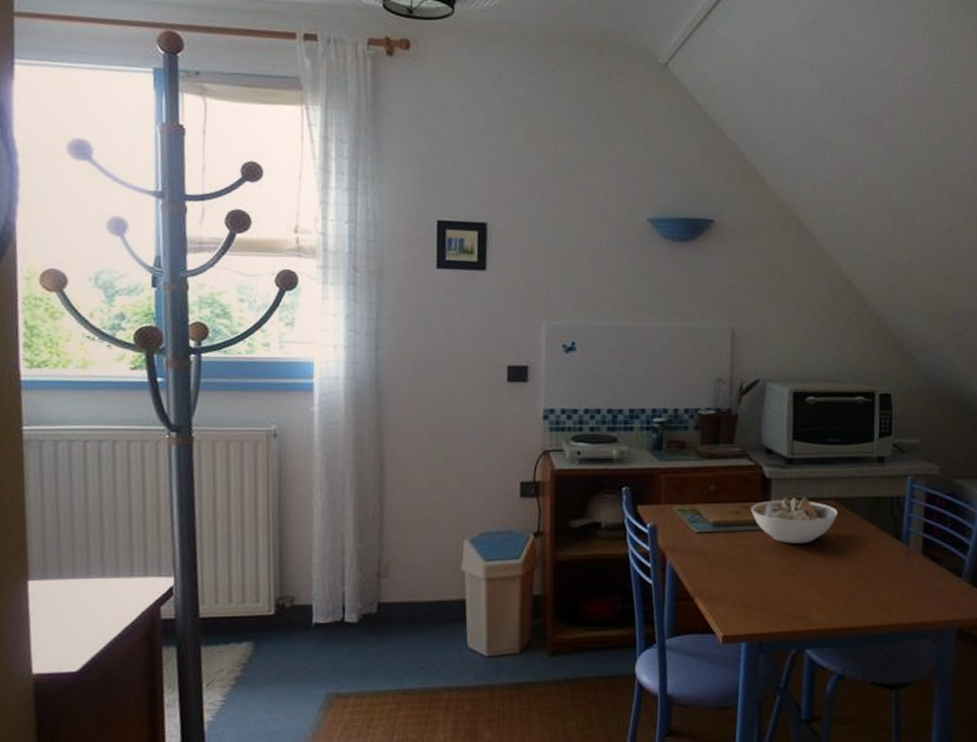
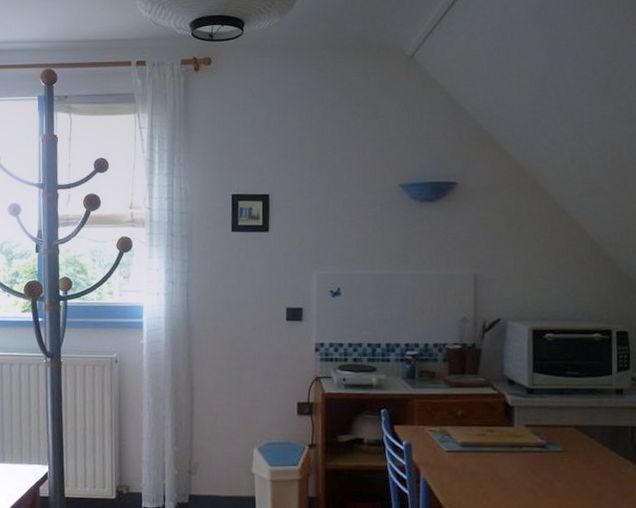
bowl: present [751,496,838,544] -> none [495,423,578,466]

